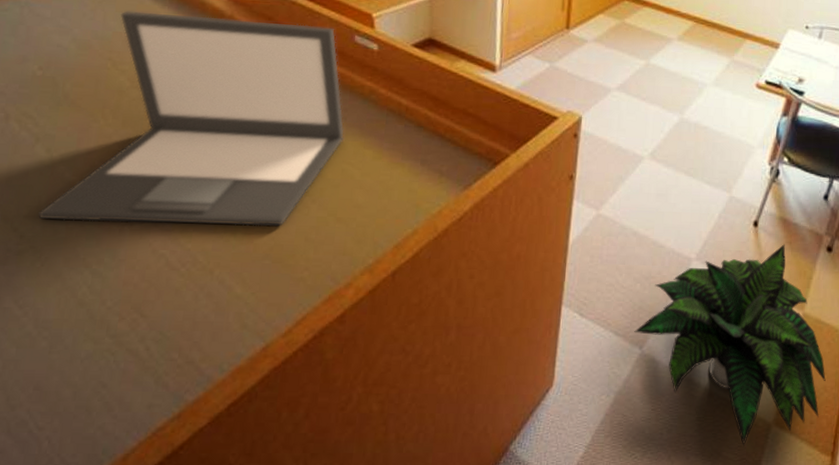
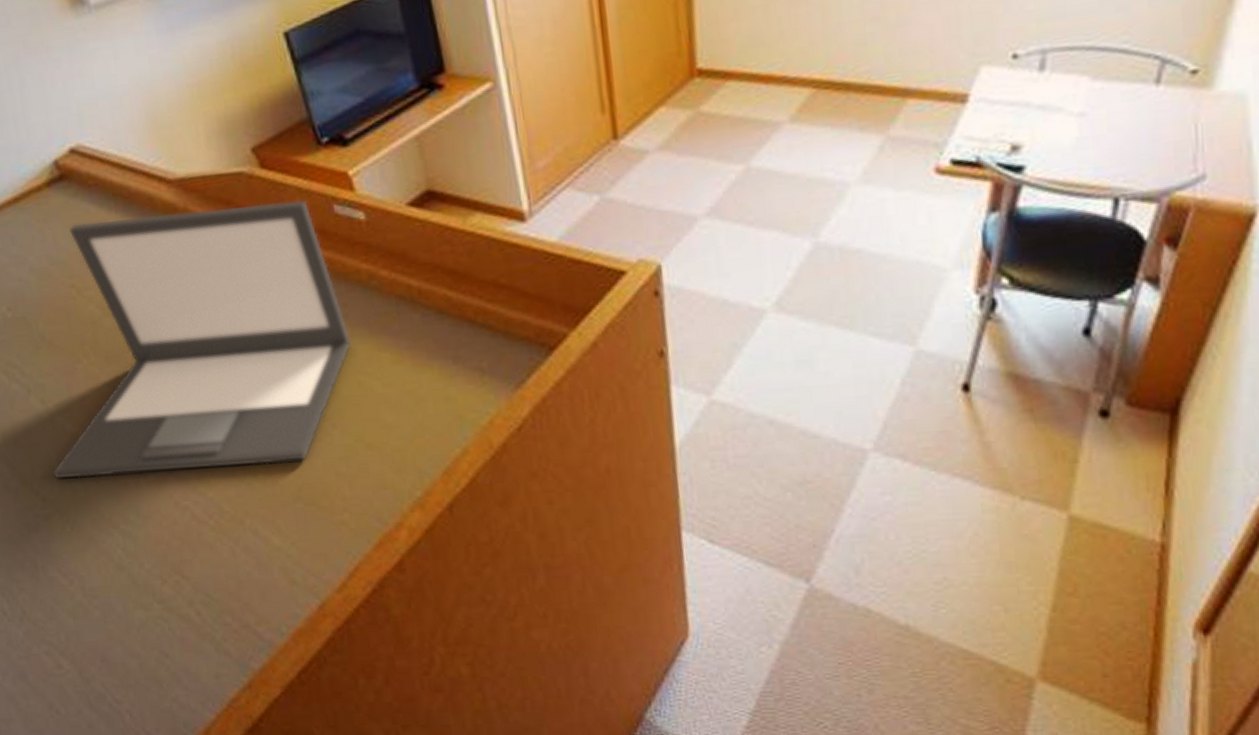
potted plant: present [634,244,826,446] -> none [793,413,1122,710]

